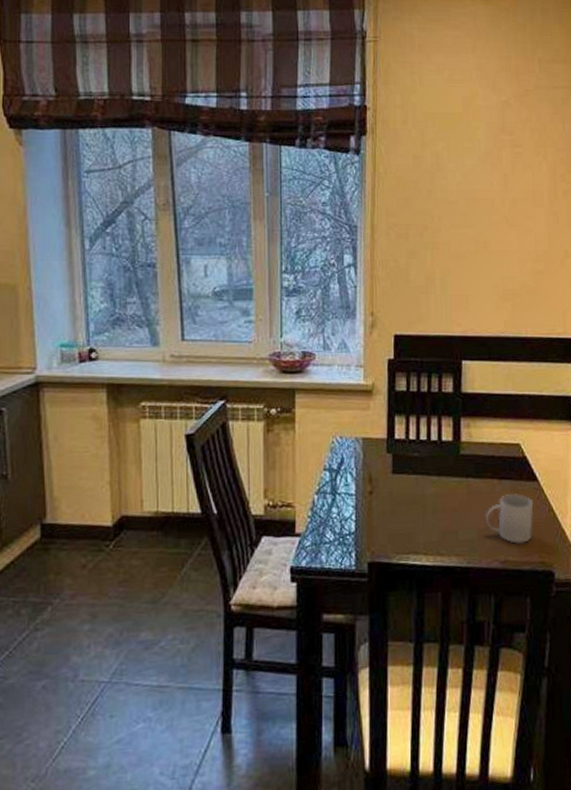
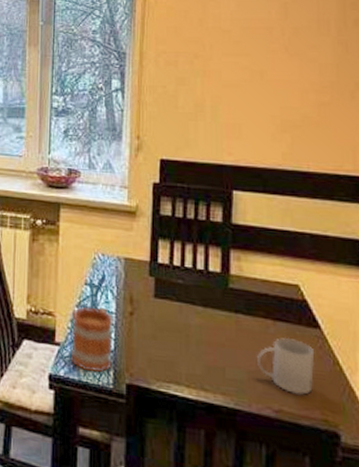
mug: none [311,490,355,557] -> present [70,306,115,373]

